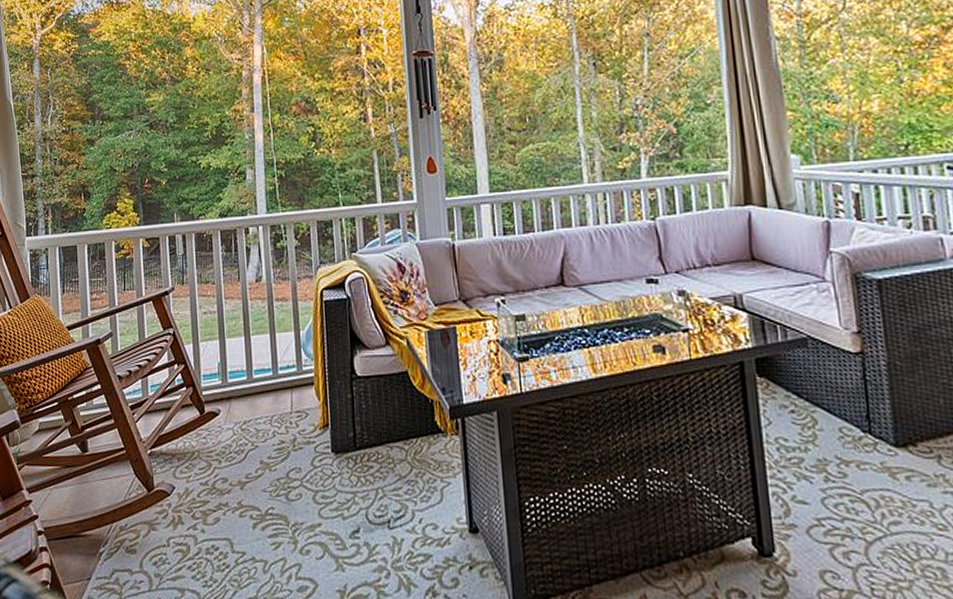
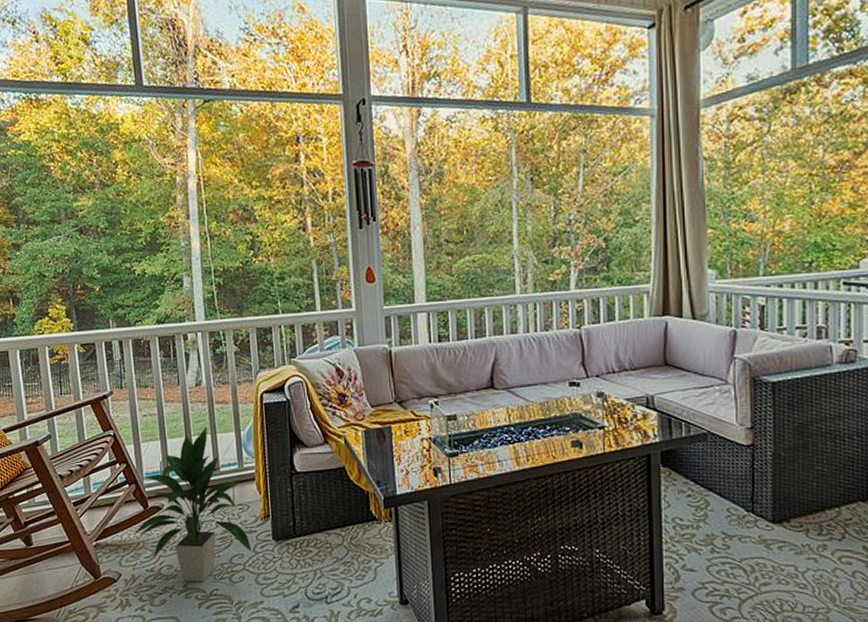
indoor plant: none [189,325,310,499] -> present [133,427,252,582]

